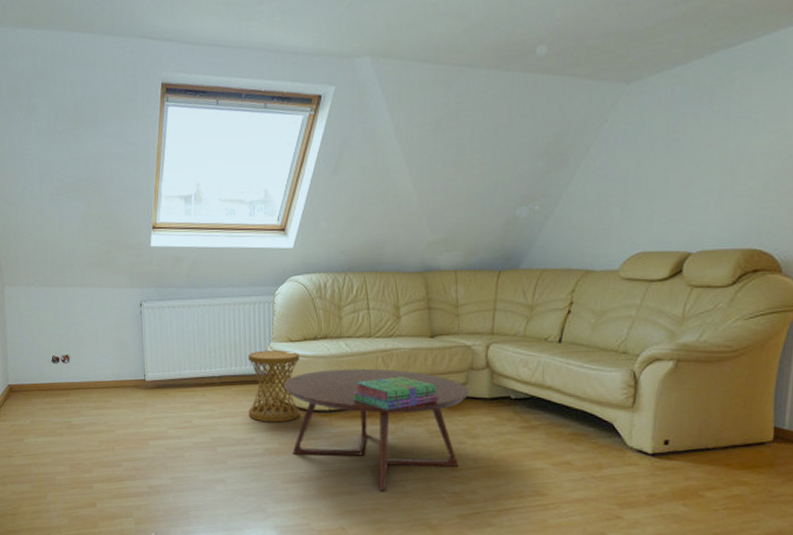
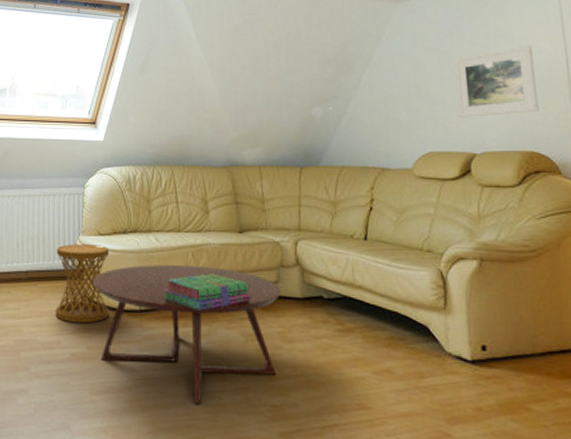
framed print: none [680,128,779,214] -> present [454,44,539,117]

